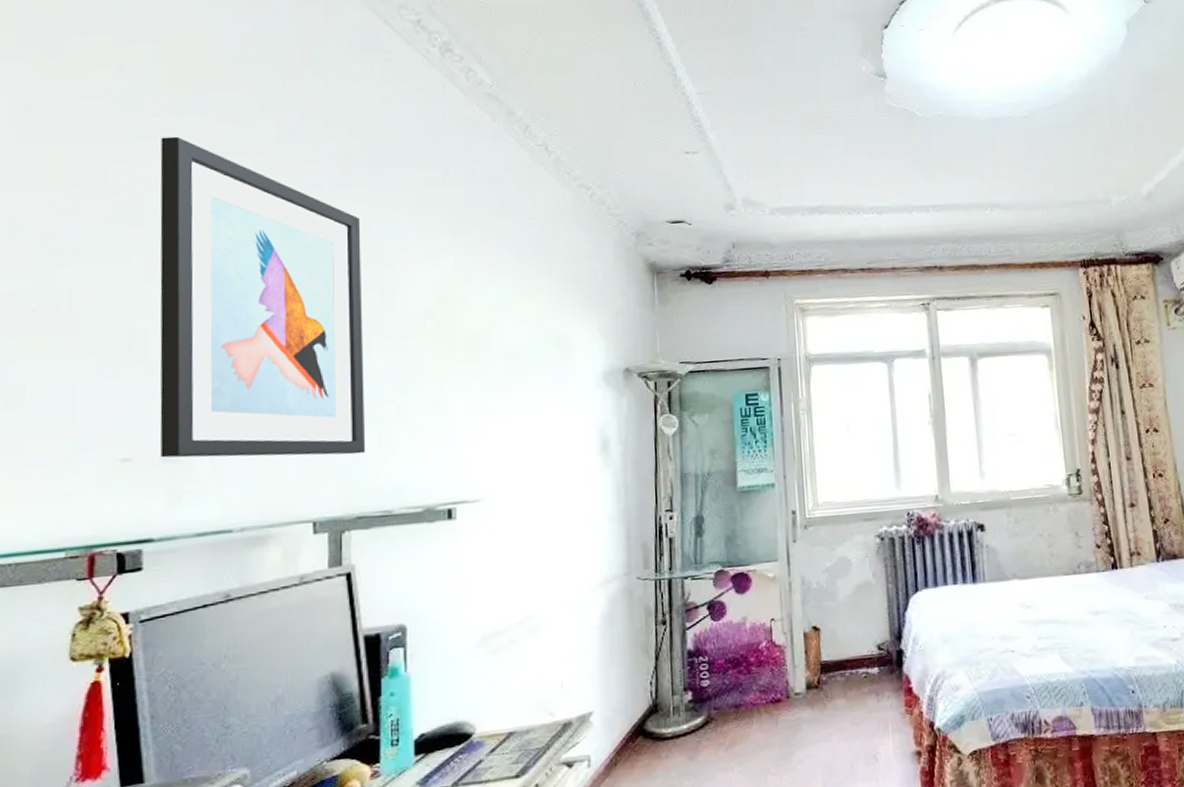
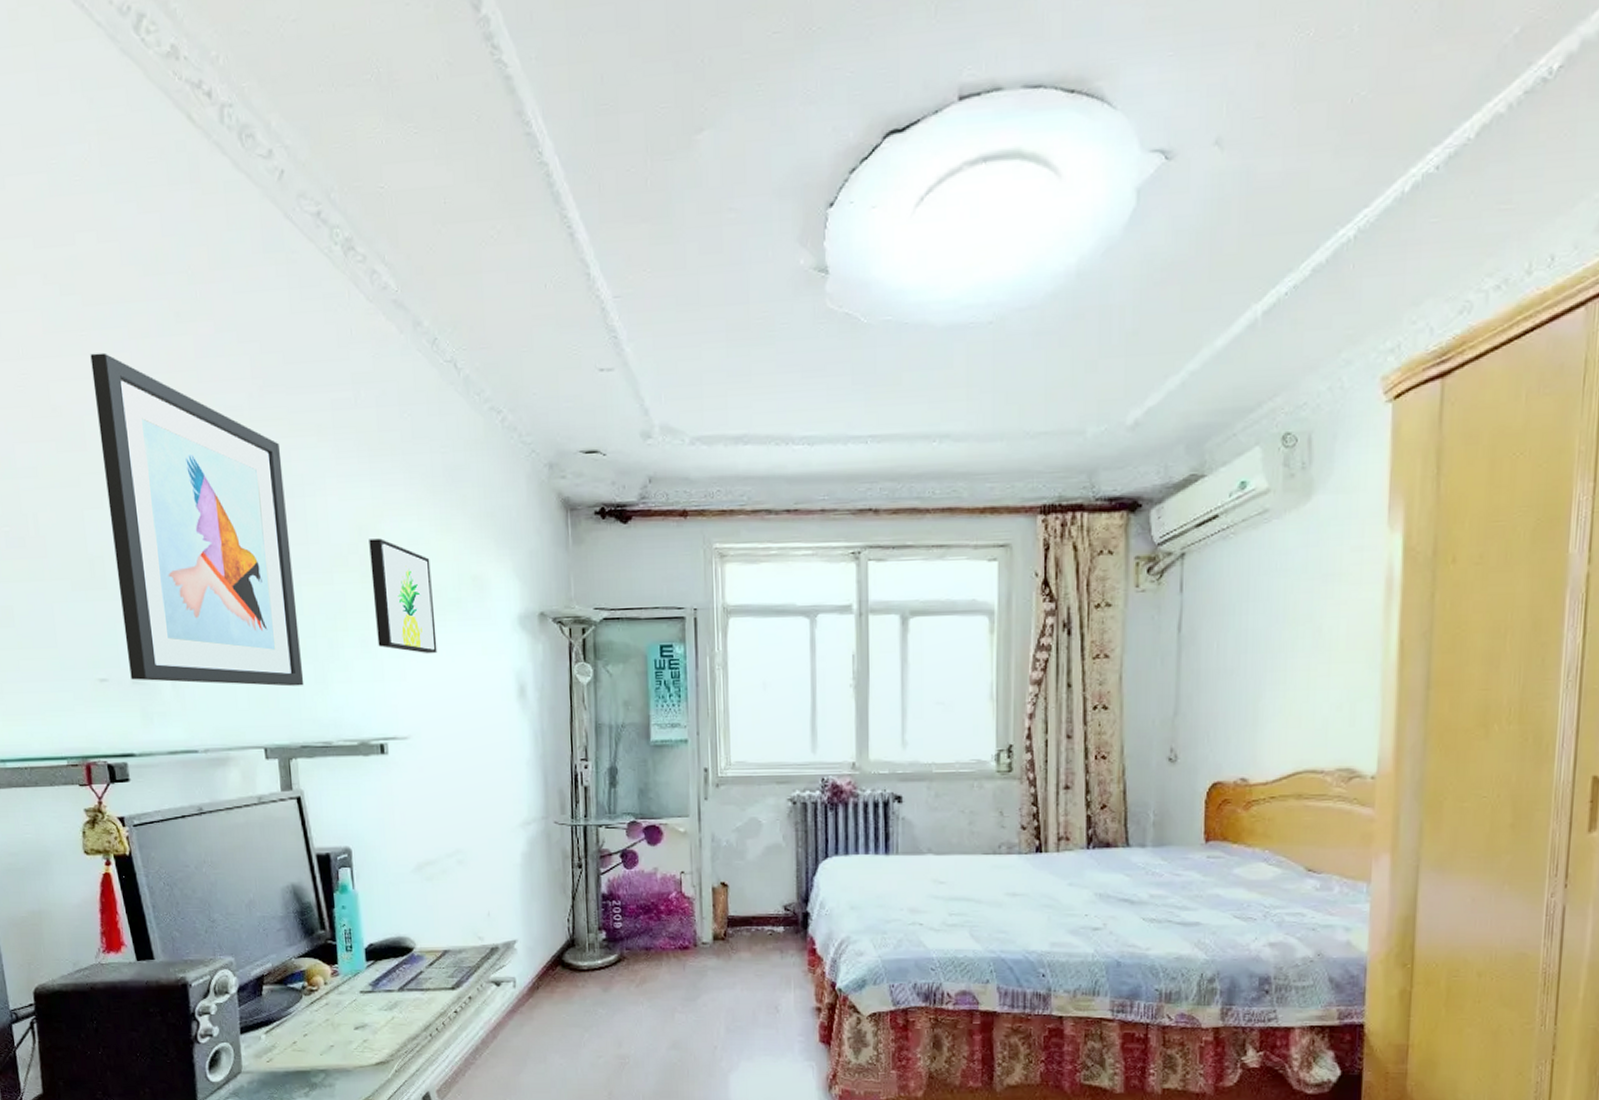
wall art: none [449,304,516,414] -> present [369,538,437,653]

